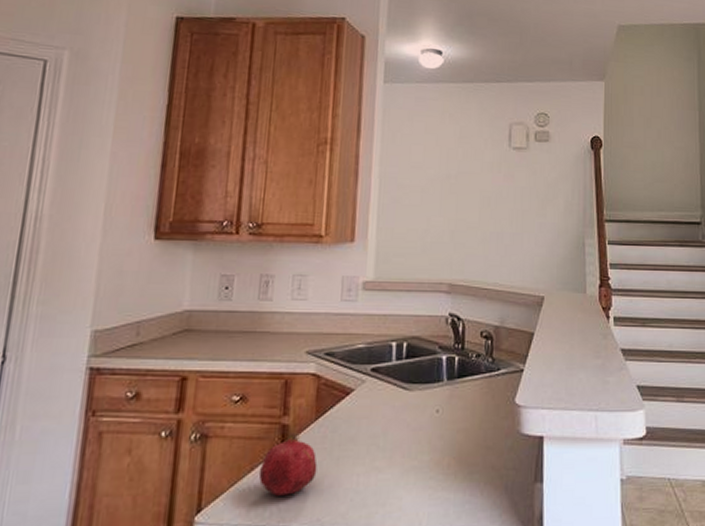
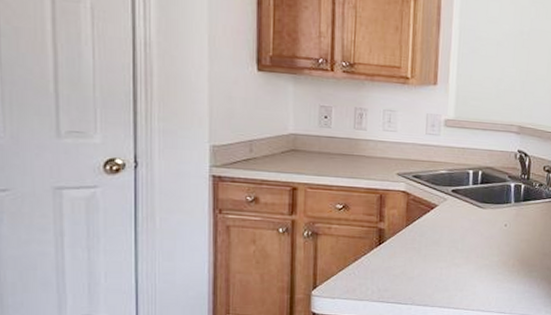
fruit: present [258,432,318,496] -> none [361,235,409,280]

